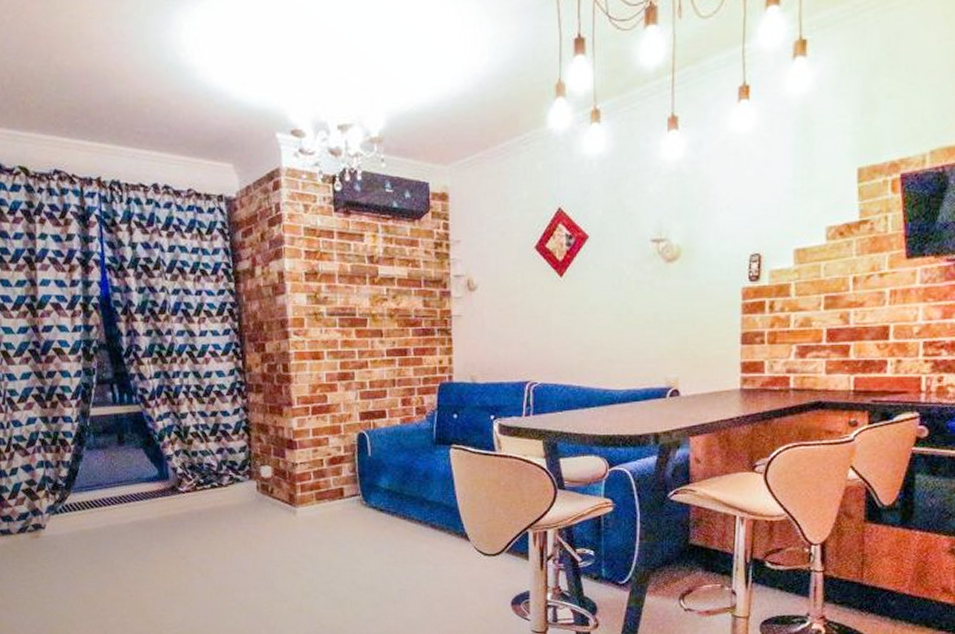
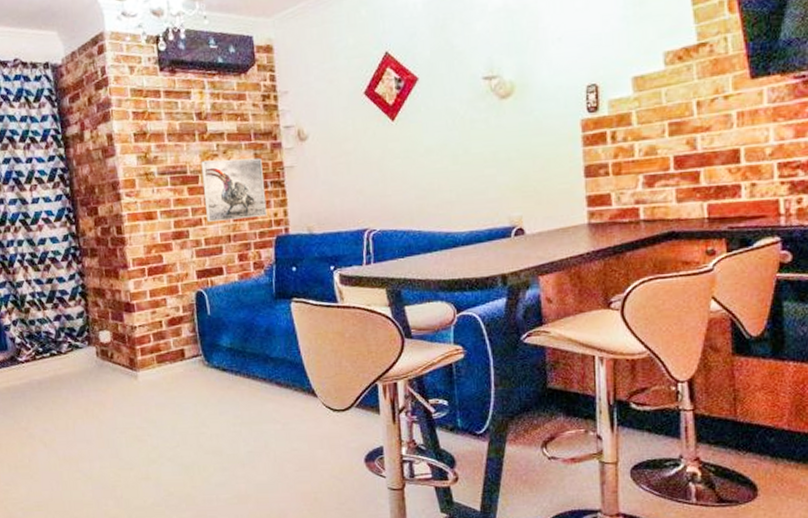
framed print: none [370,304,433,365] -> present [201,158,268,222]

